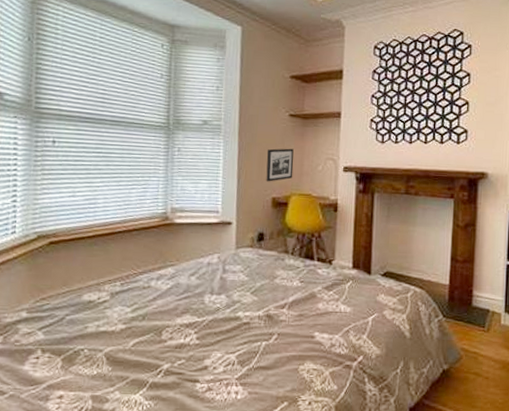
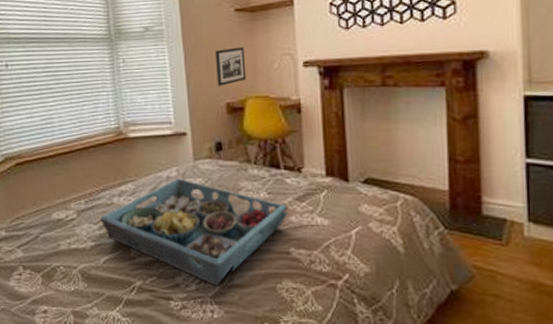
serving tray: none [134,265,317,368] -> present [99,178,288,286]

